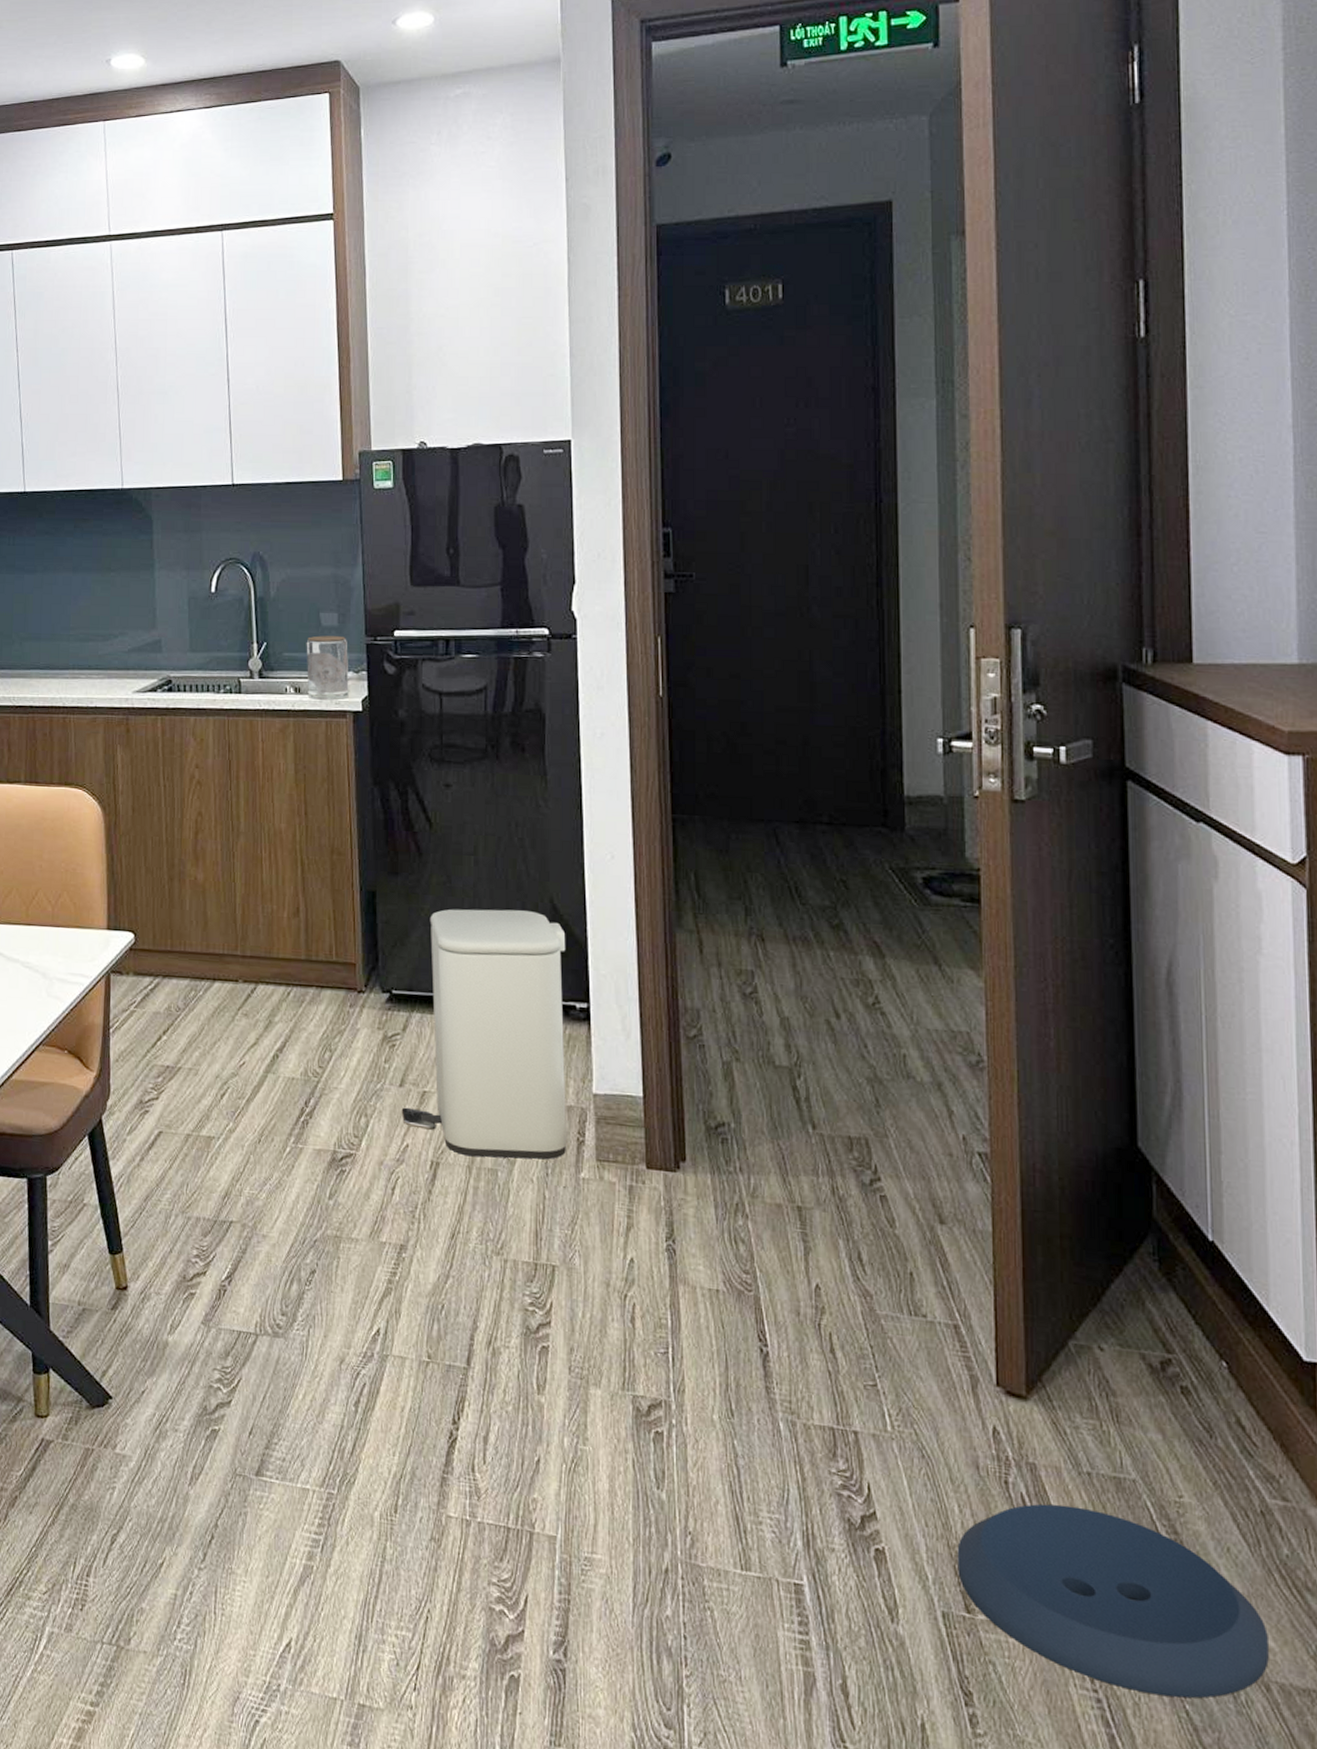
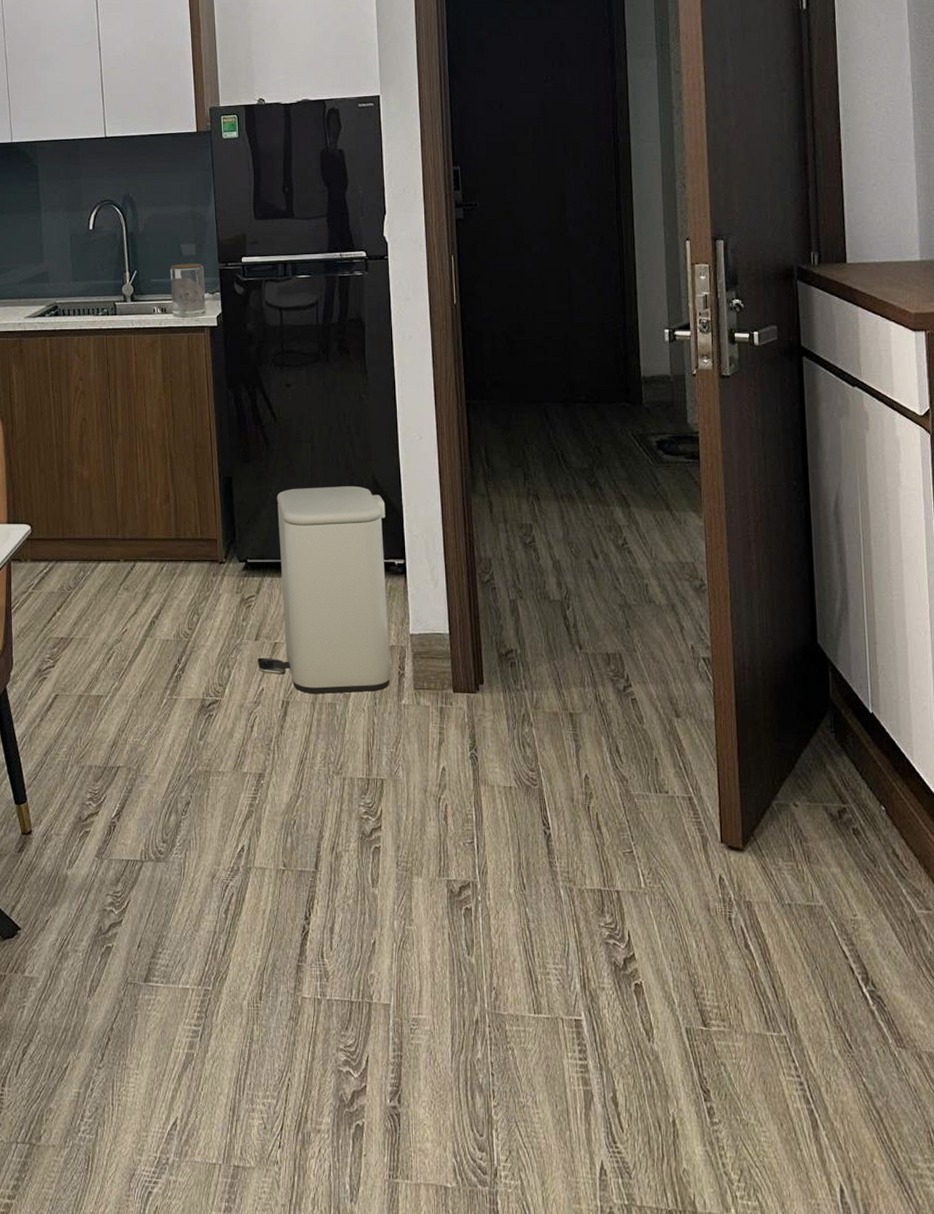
robot vacuum: present [957,1504,1269,1698] -> none [695,932,920,1073]

